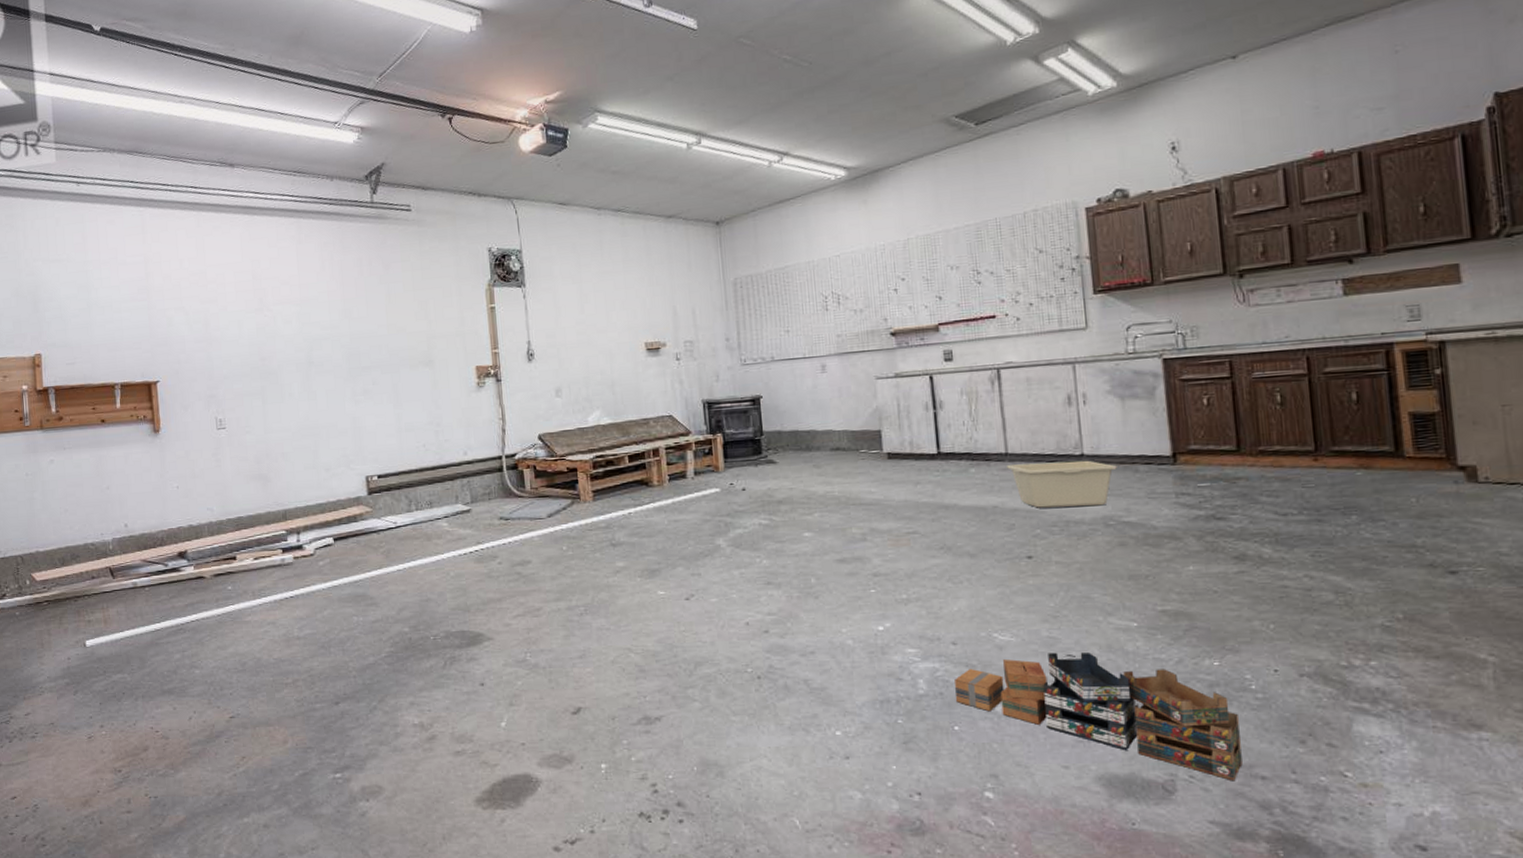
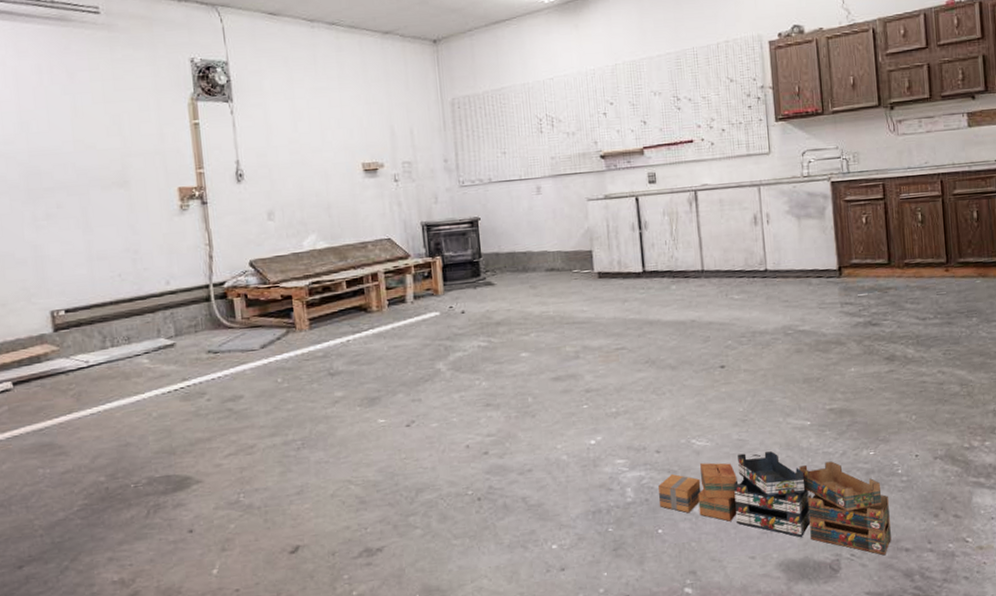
storage bin: present [1007,460,1117,508] -> none [703,275,794,321]

